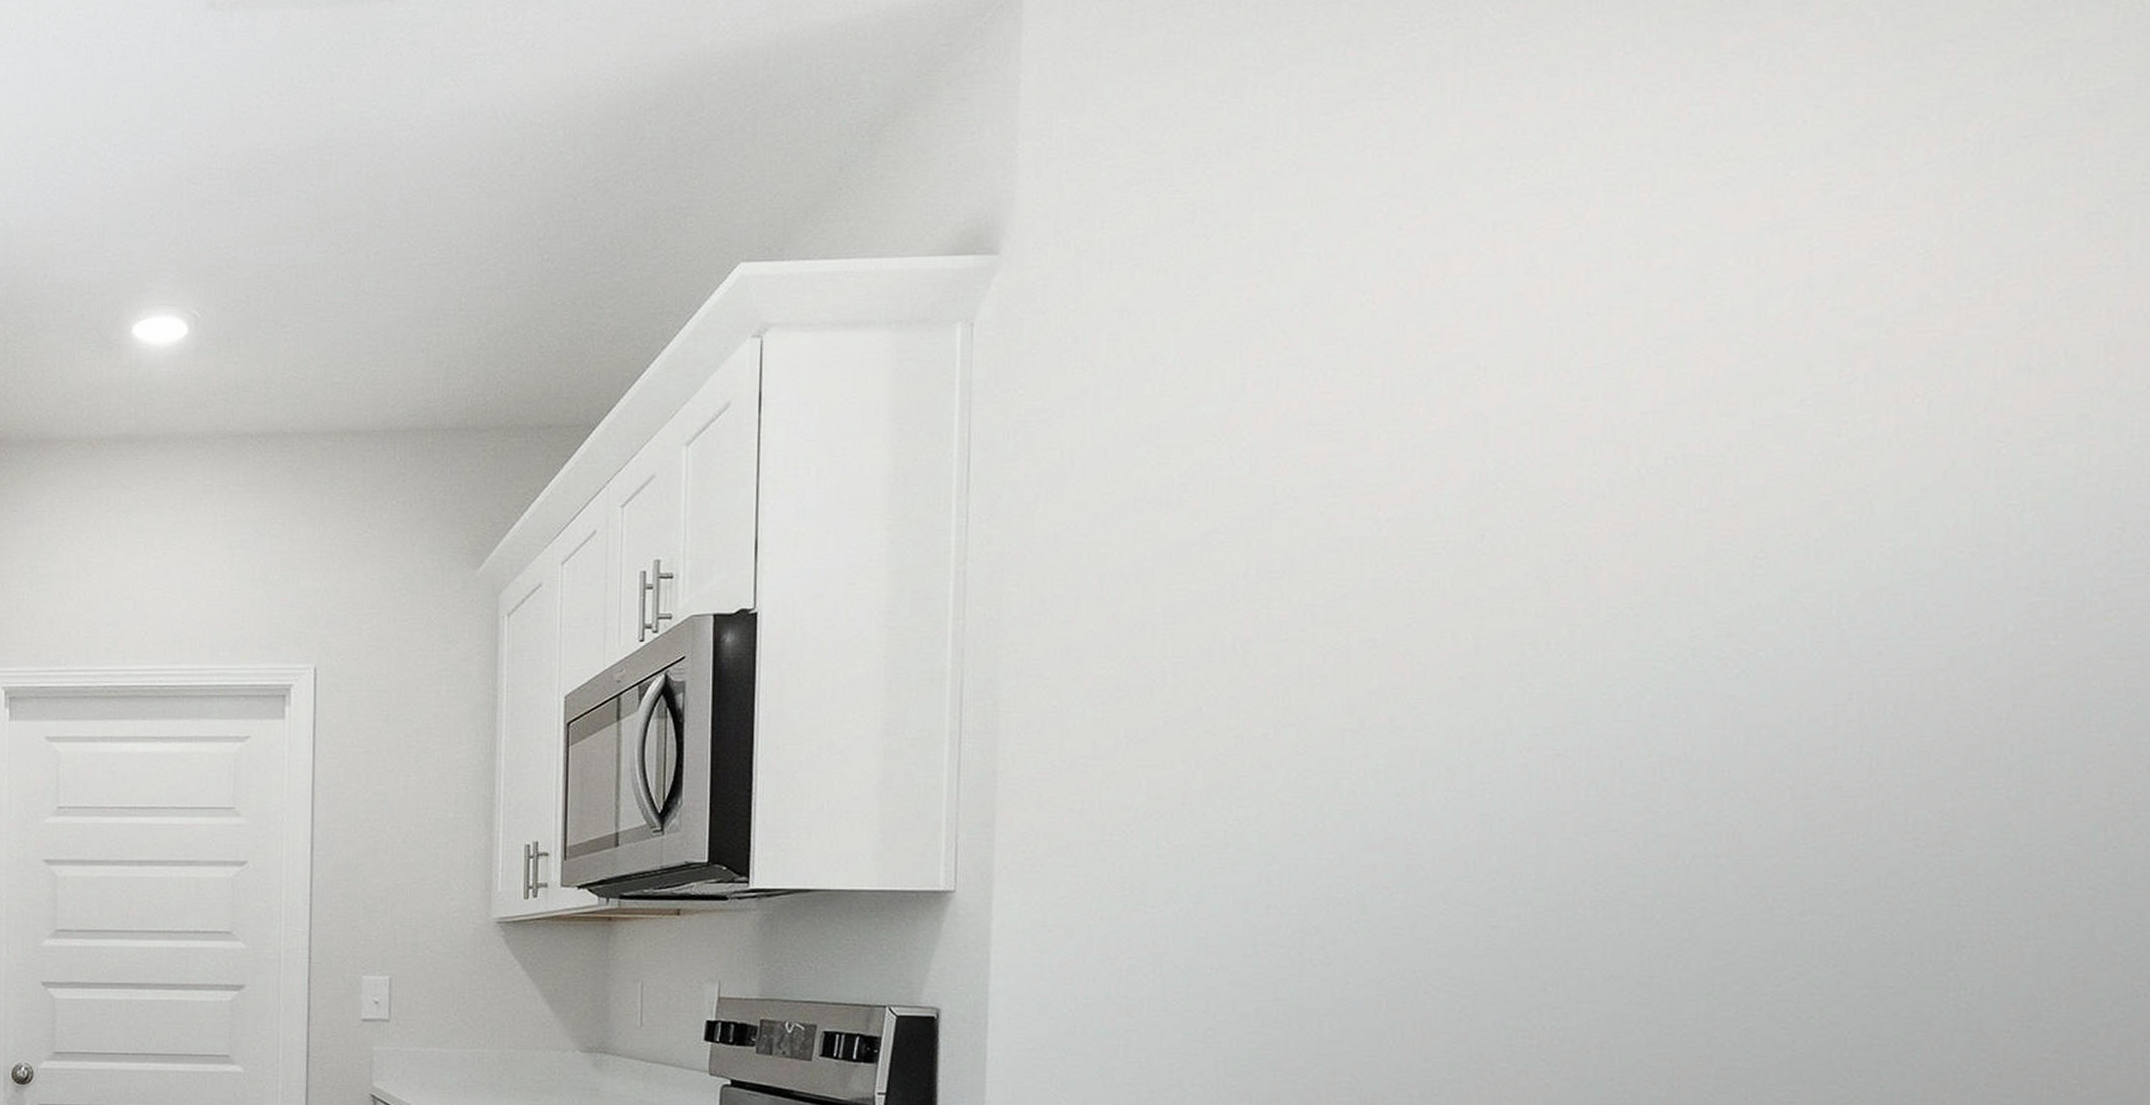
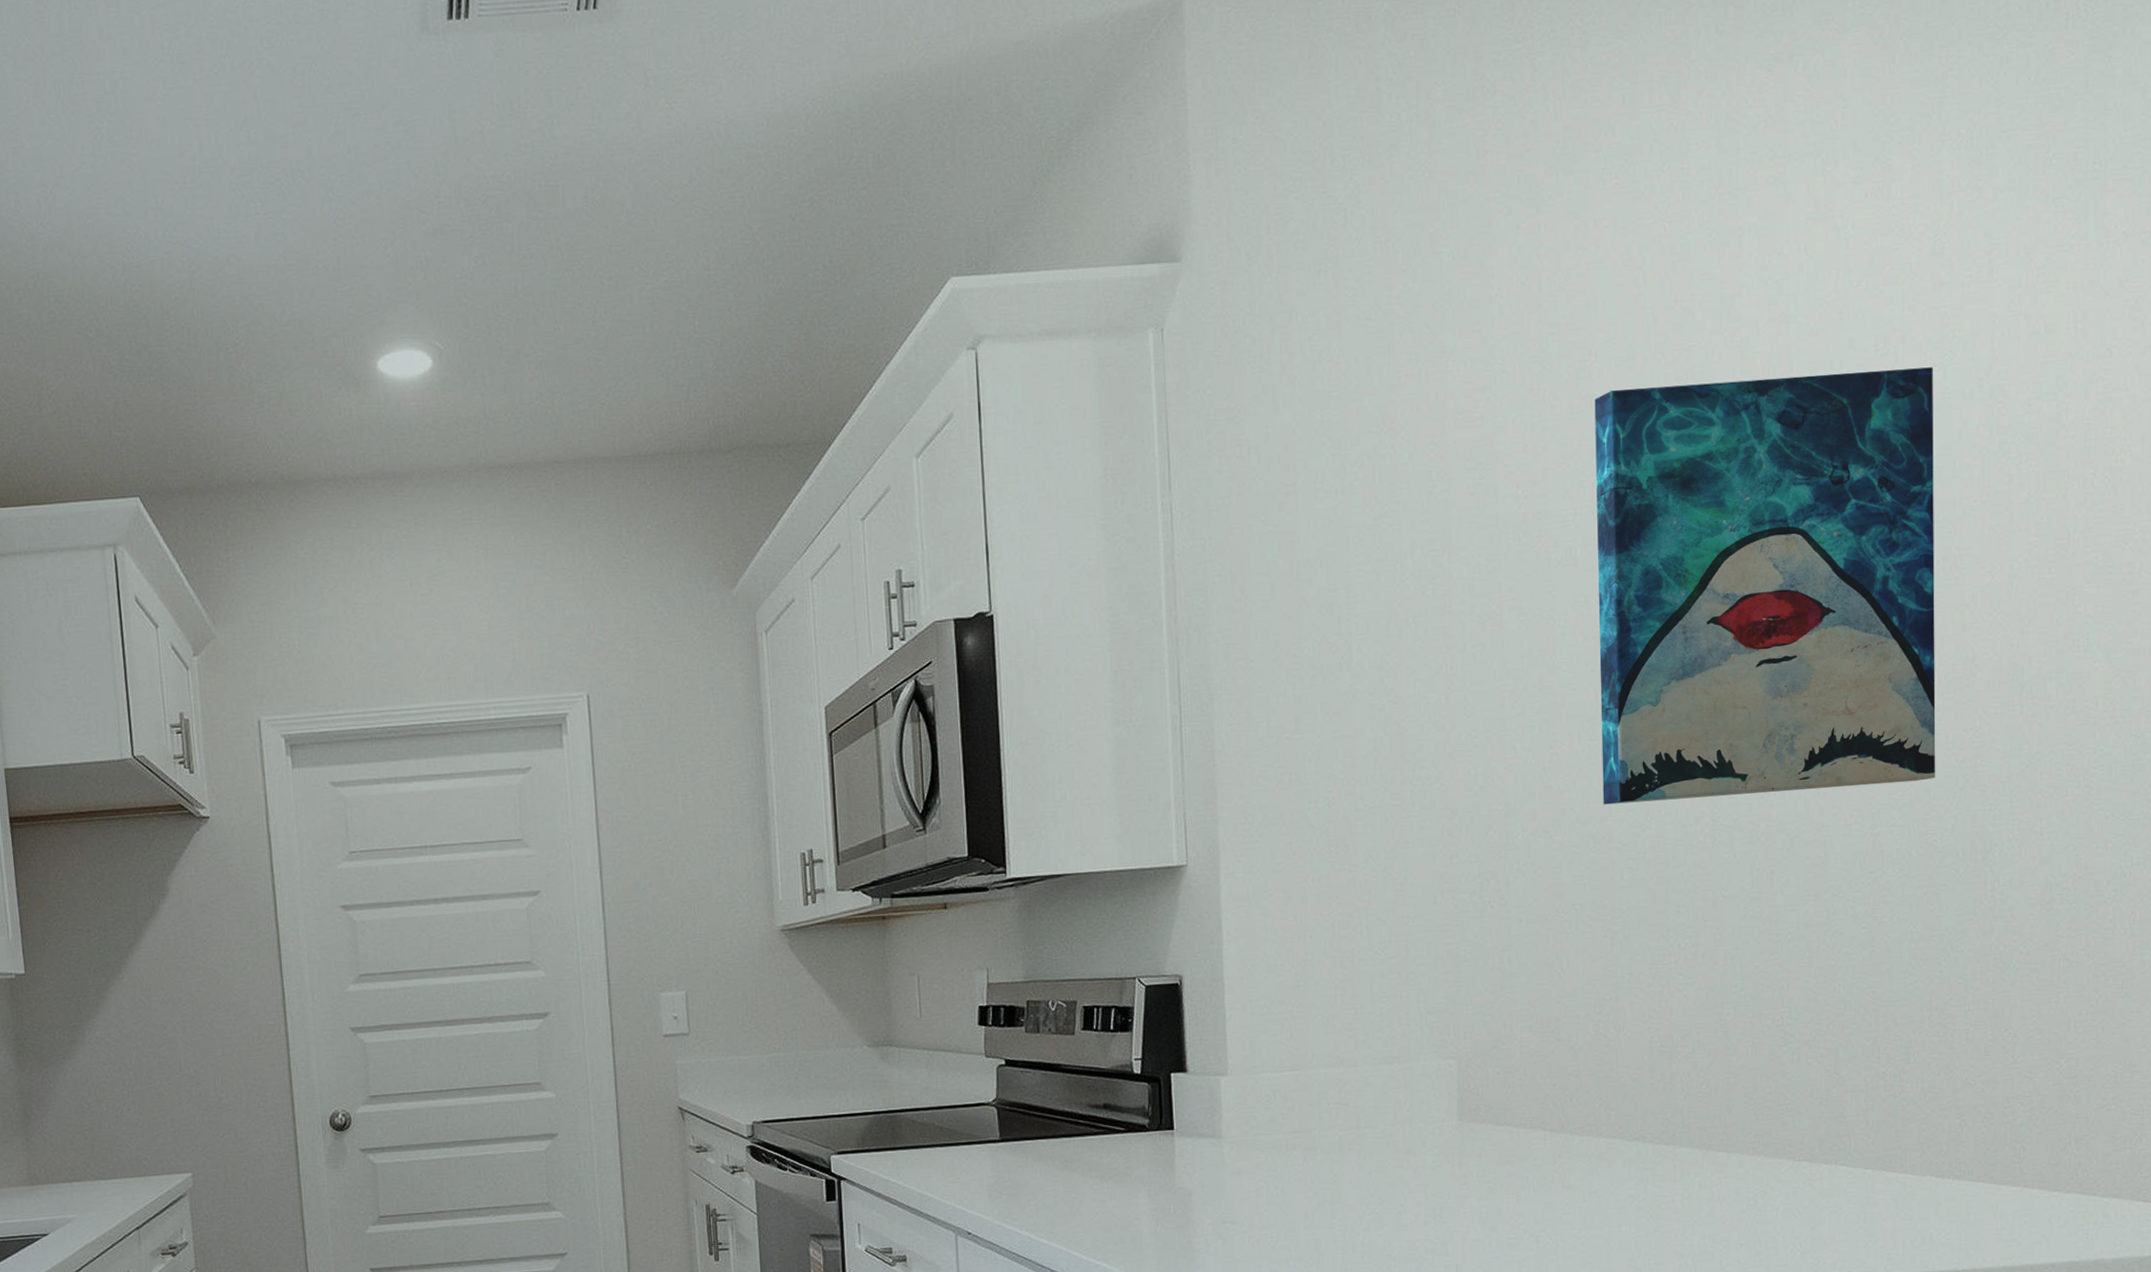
wall art: none [1459,398,1914,866] -> present [1594,367,1936,805]

